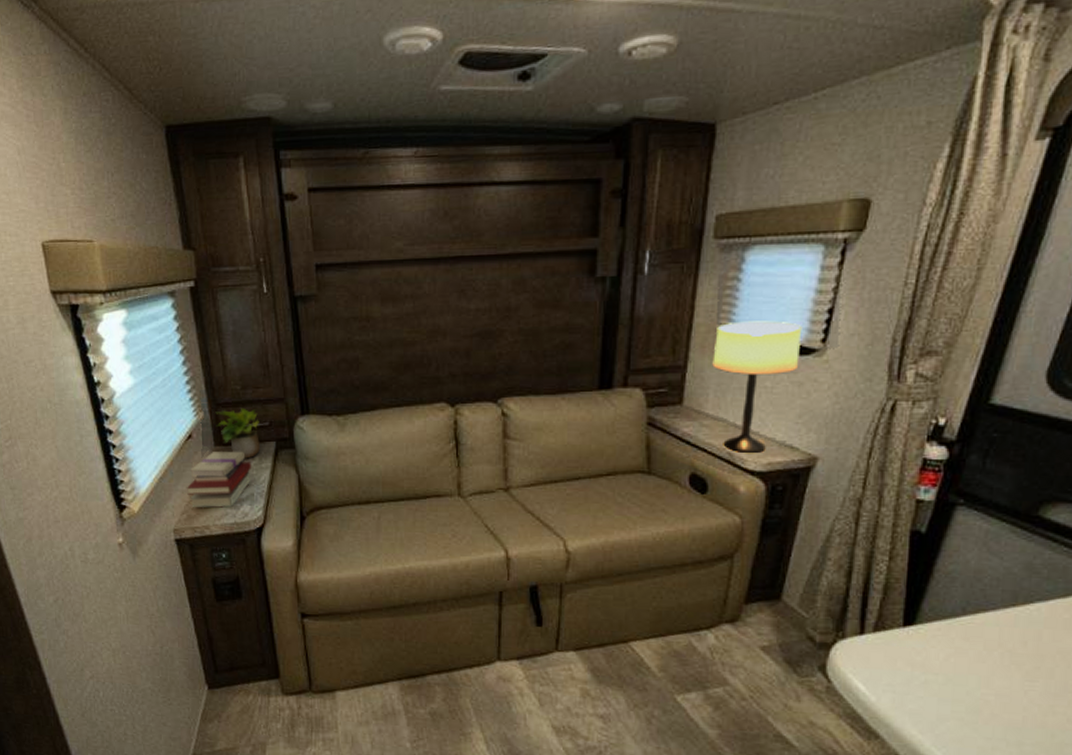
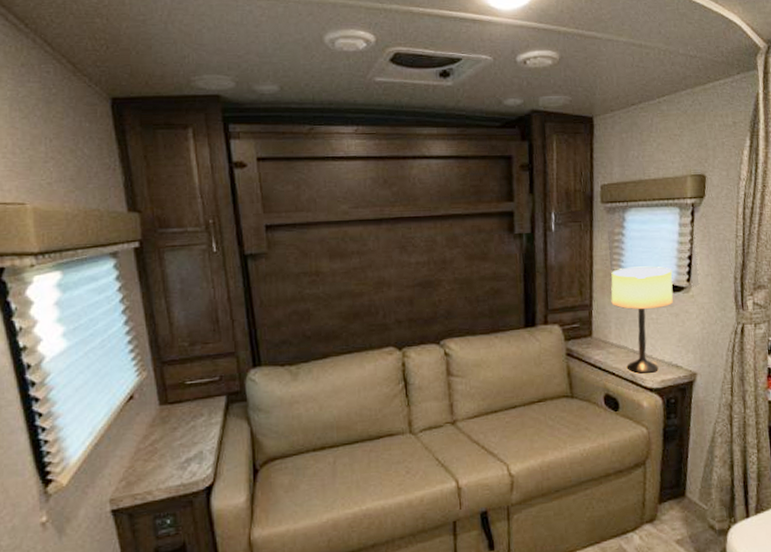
books: present [186,452,252,508] -> none [125,409,201,474]
potted plant: present [215,407,260,459] -> none [160,364,209,416]

